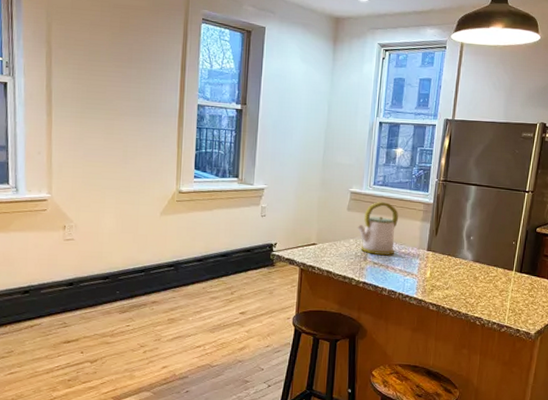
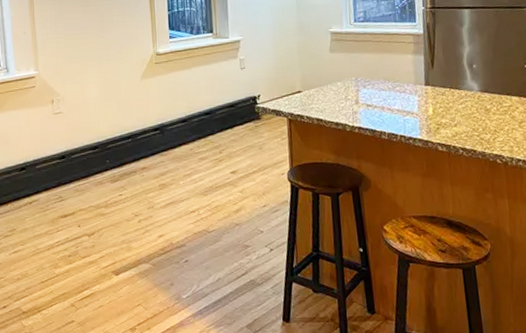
kettle: present [357,201,398,255] -> none [343,38,389,96]

